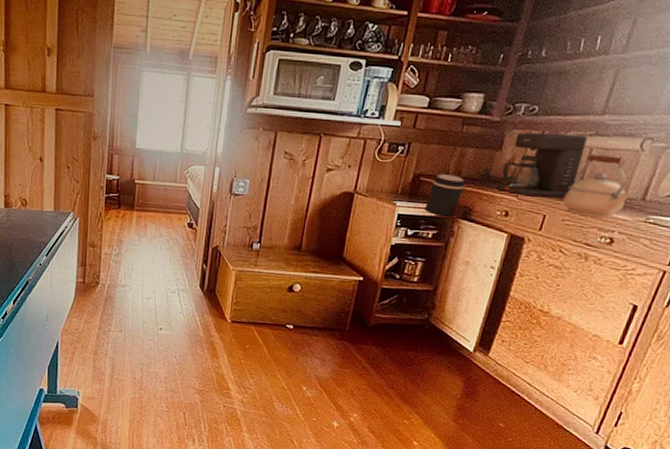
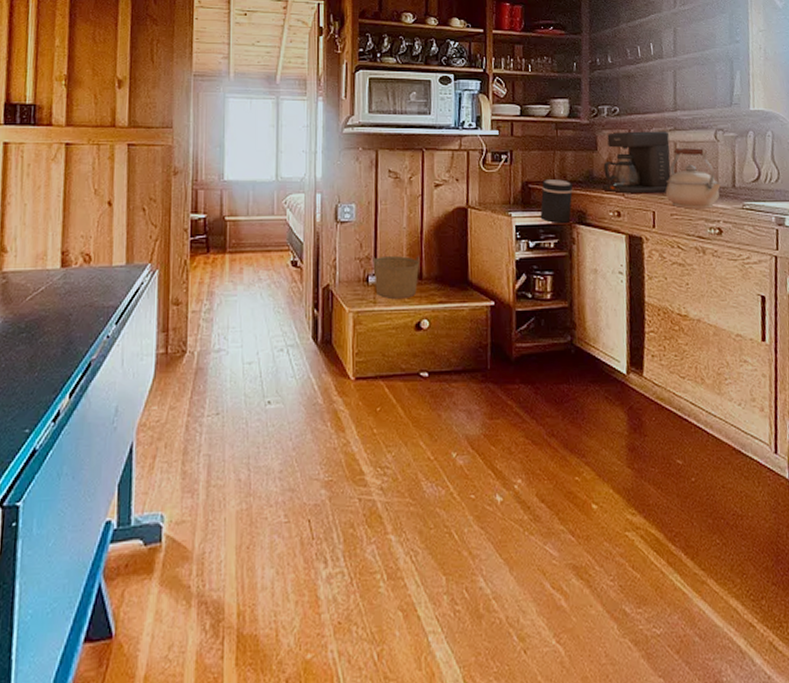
basket: none [257,227,302,266] -> present [372,256,420,300]

